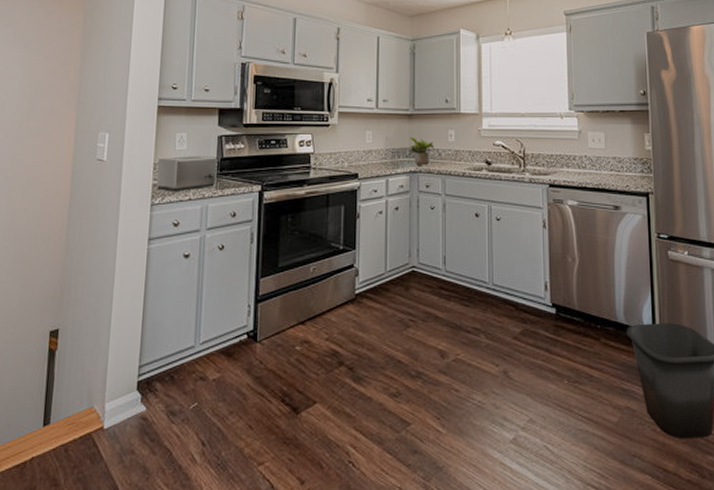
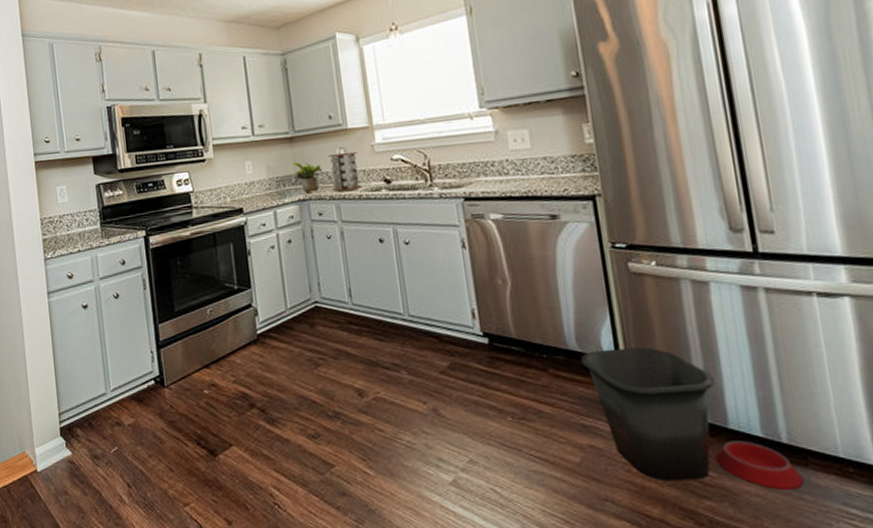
toaster: present [156,155,217,192] -> none [43,205,101,246]
spice rack: none [441,128,467,168] -> present [328,146,363,192]

